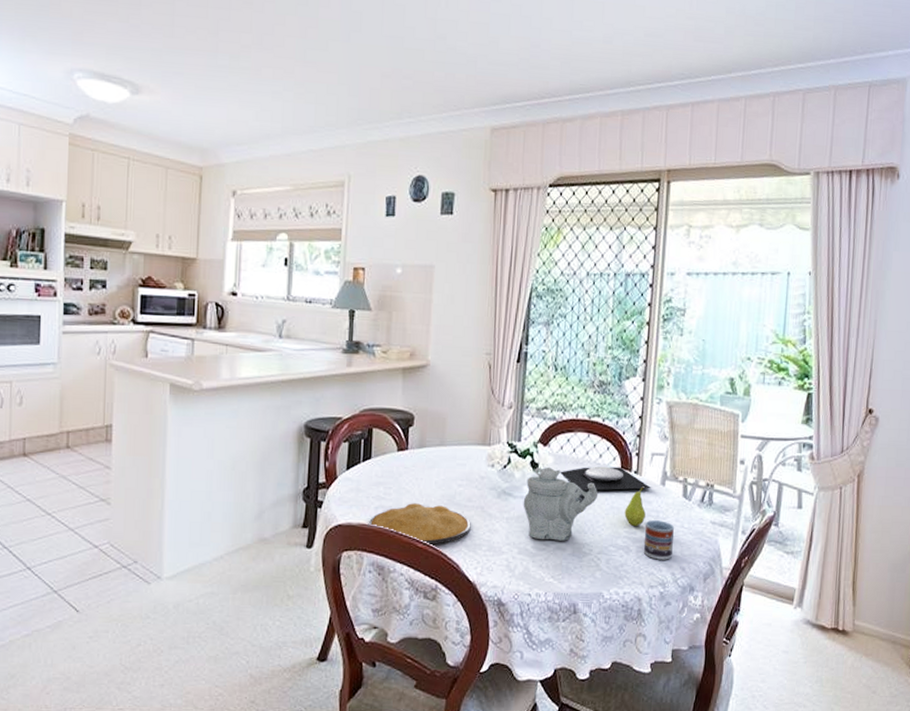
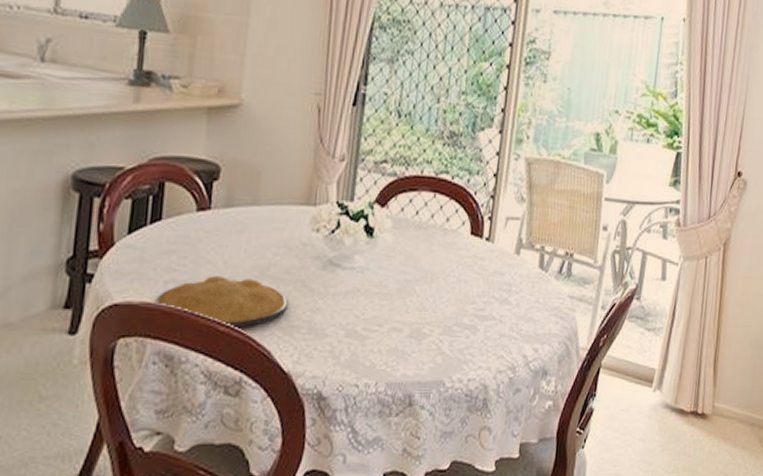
teapot: present [523,466,599,541] -> none [353,232,444,320]
plate: present [560,466,652,491] -> none [399,231,505,260]
fruit: present [624,486,646,527] -> none [472,256,497,303]
cup: present [643,520,675,560] -> none [492,295,529,341]

